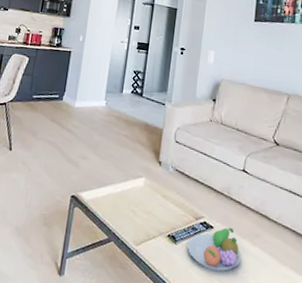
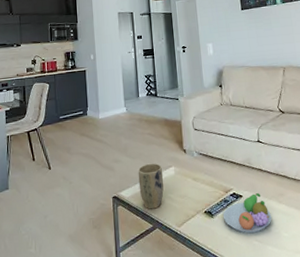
plant pot: none [101,167,132,220] -> present [138,163,164,210]

